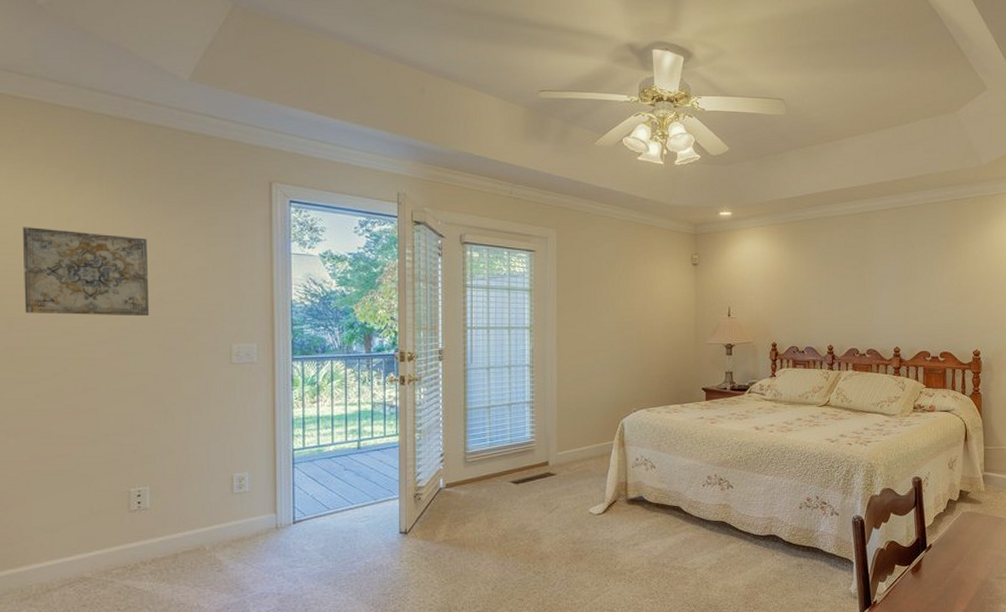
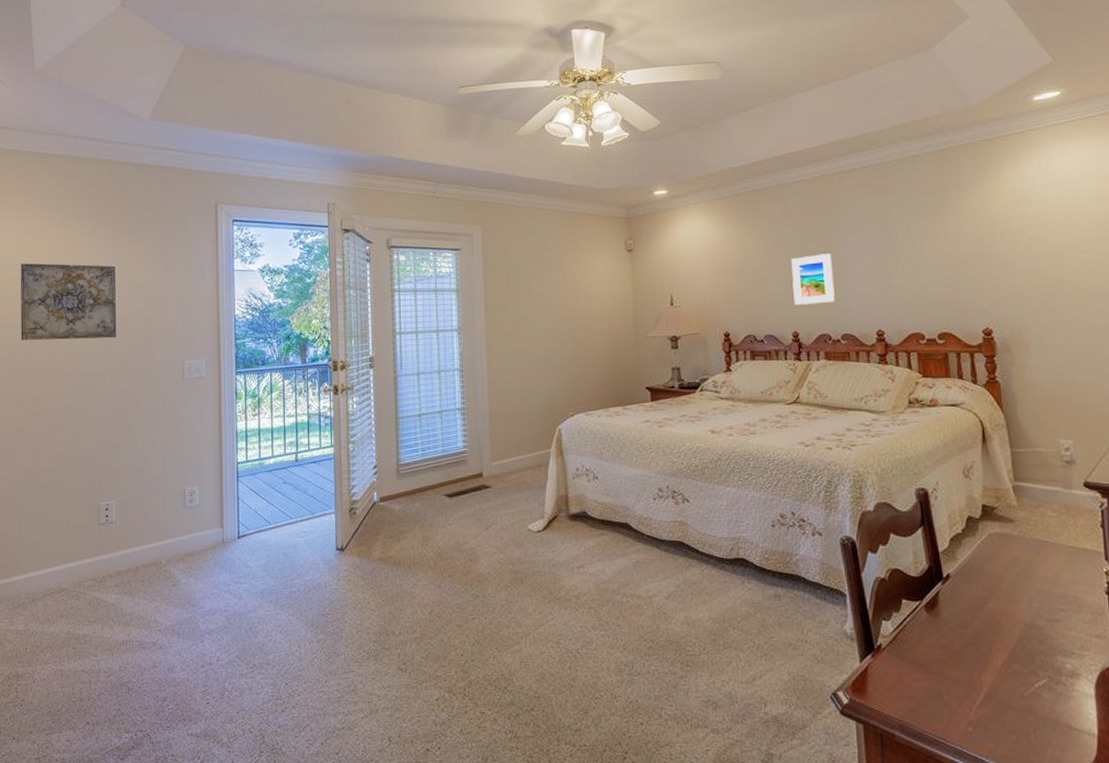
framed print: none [831,280,865,323] -> present [791,254,835,305]

